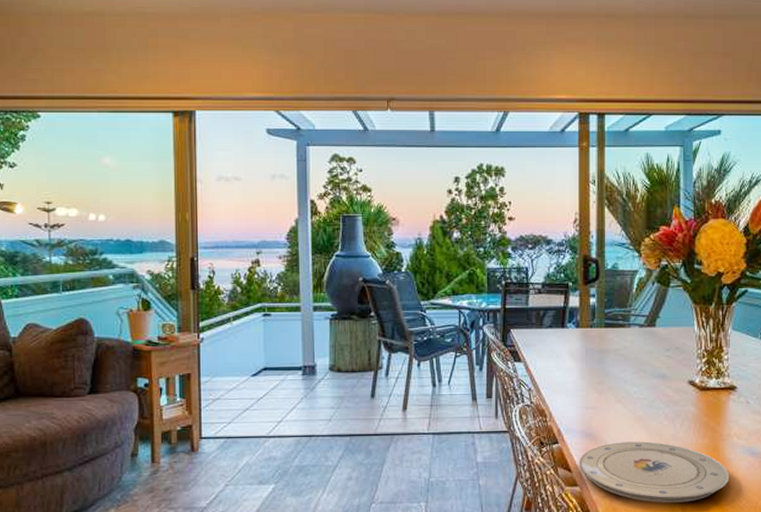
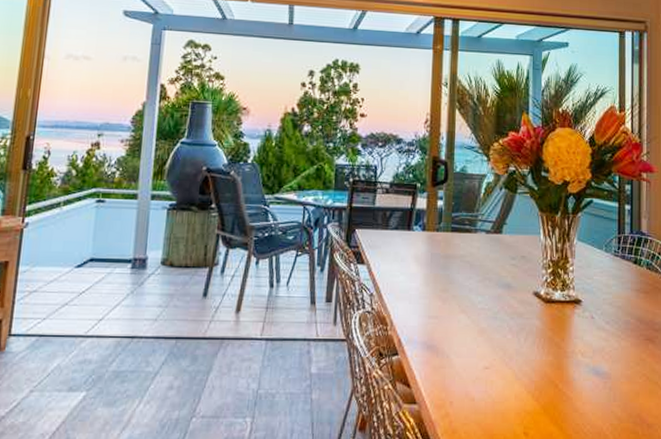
plate: present [579,441,730,503] -> none [419,356,574,426]

